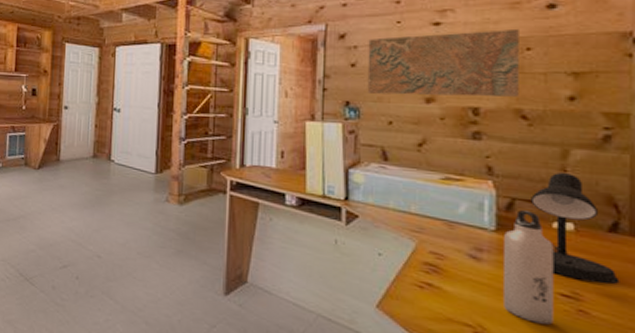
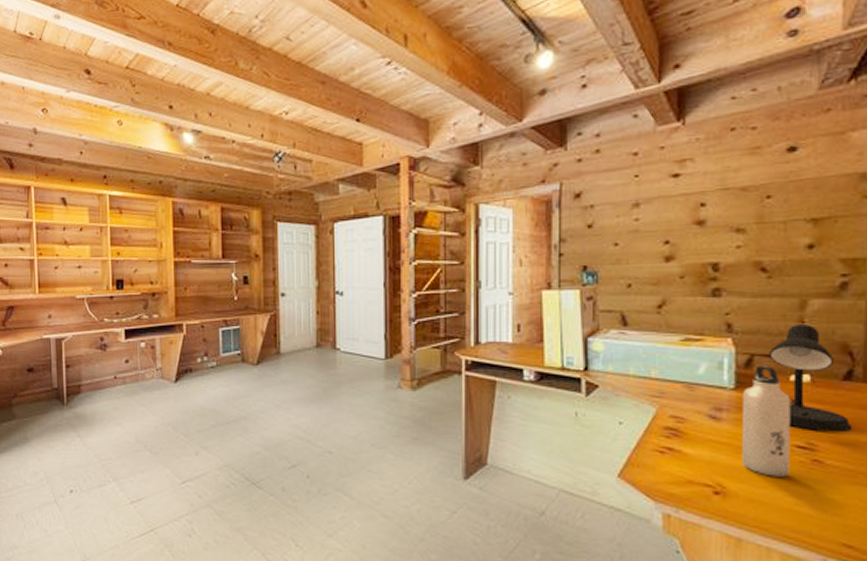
map: present [367,28,519,97] -> none [605,175,759,256]

